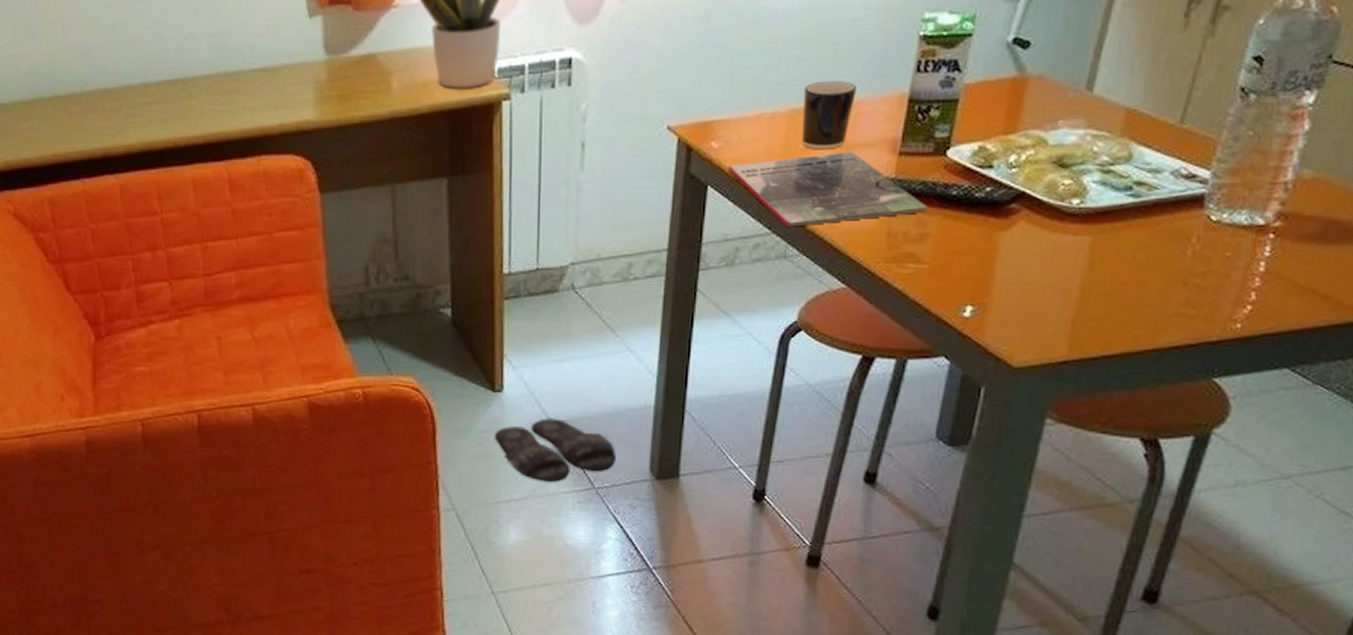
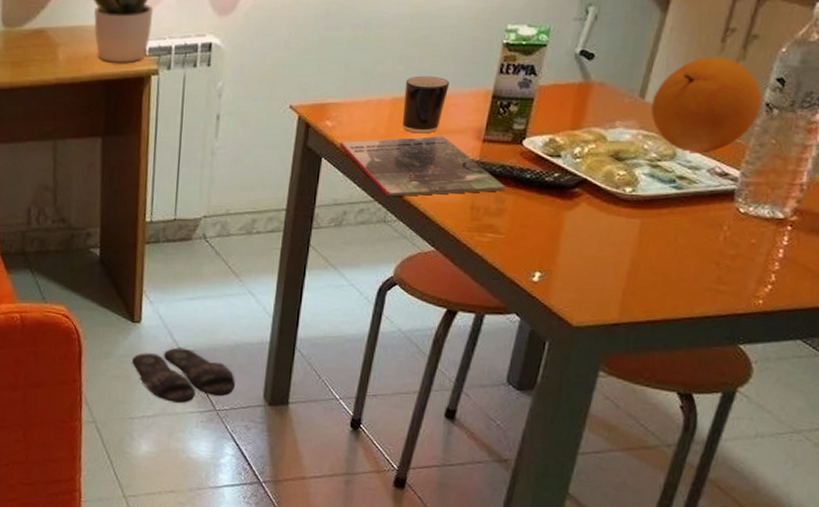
fruit: none [1100,35,1236,152] -> present [651,57,762,153]

